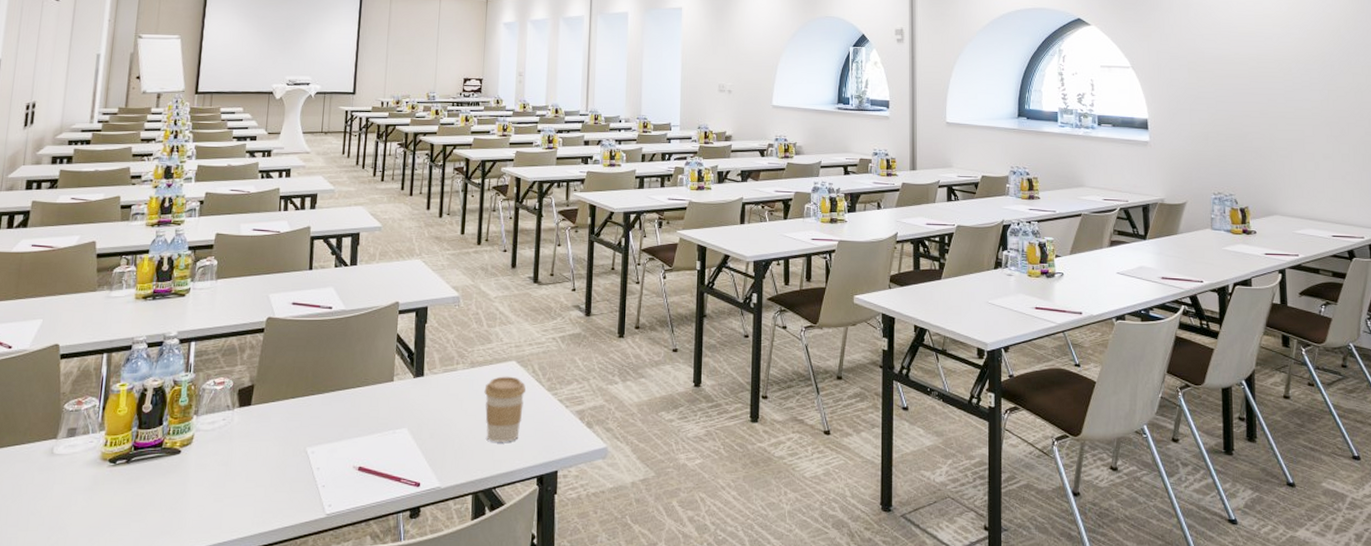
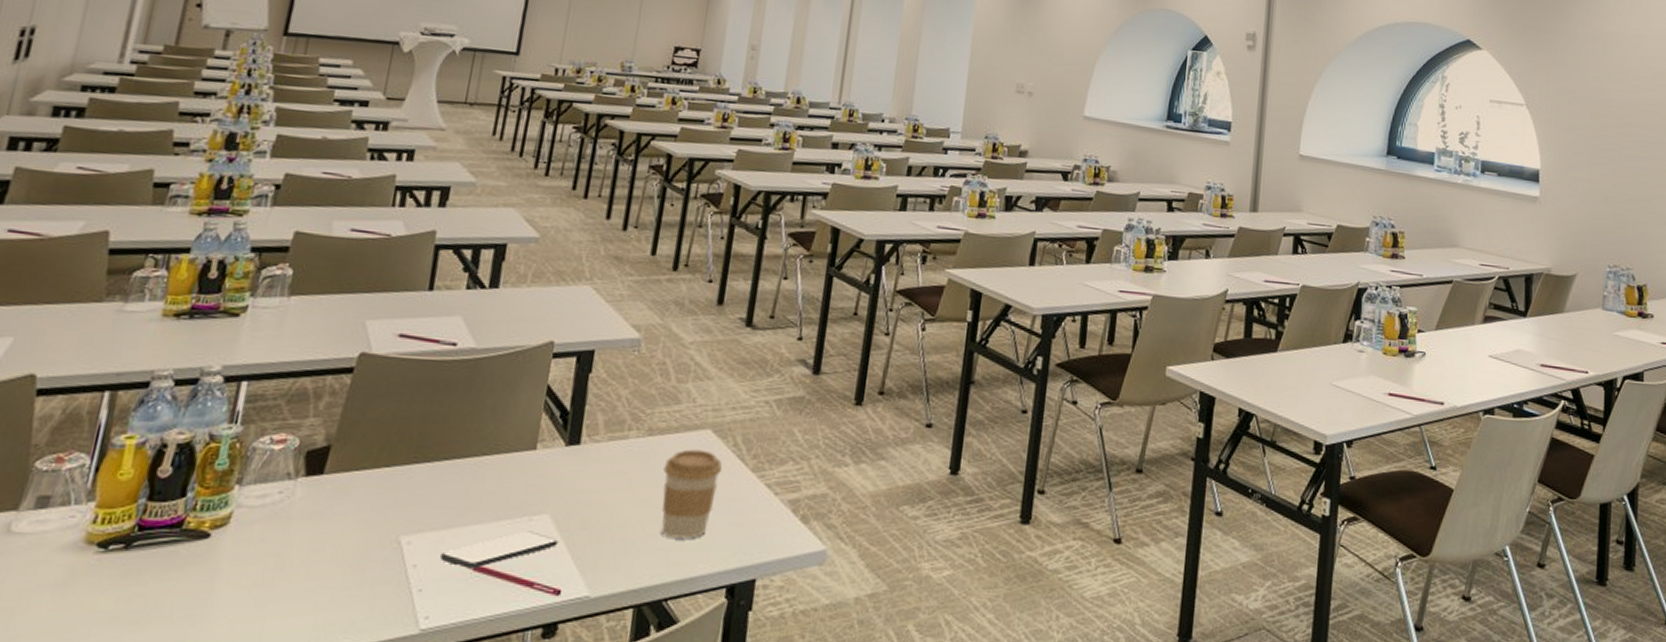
smartphone: none [335,441,415,469] -> present [440,531,558,569]

